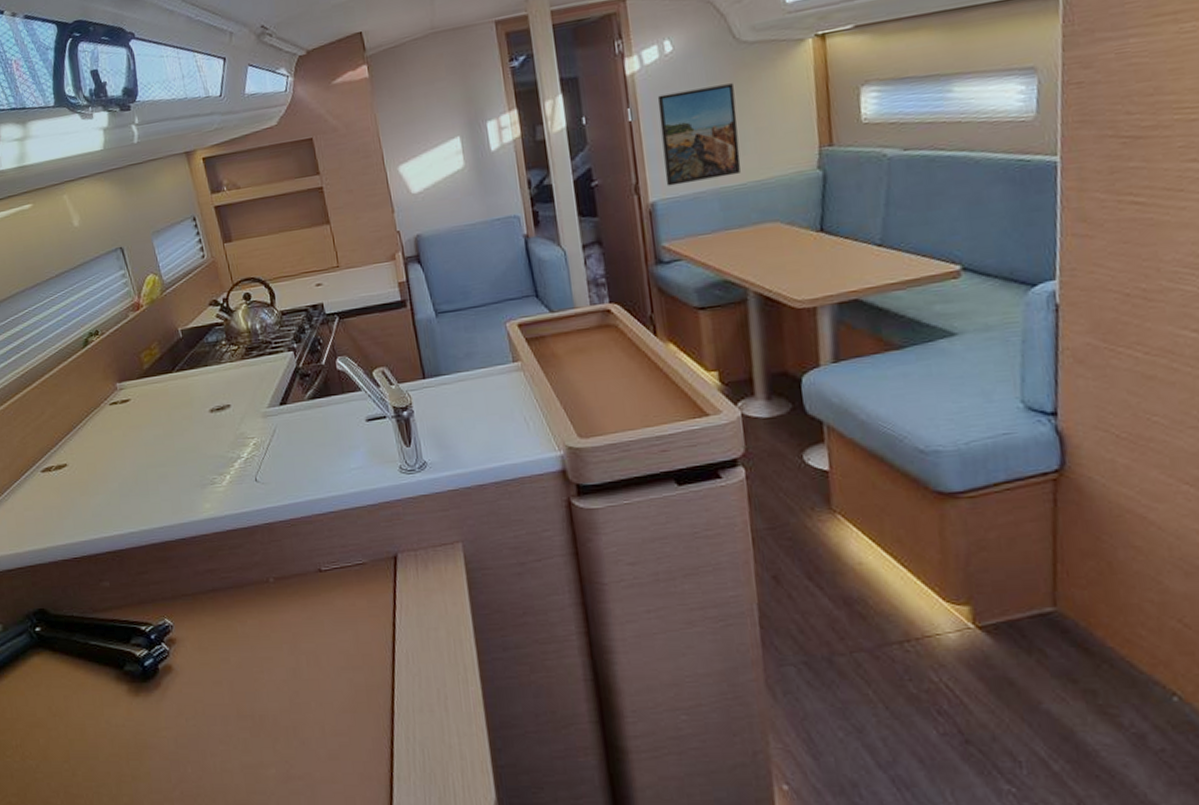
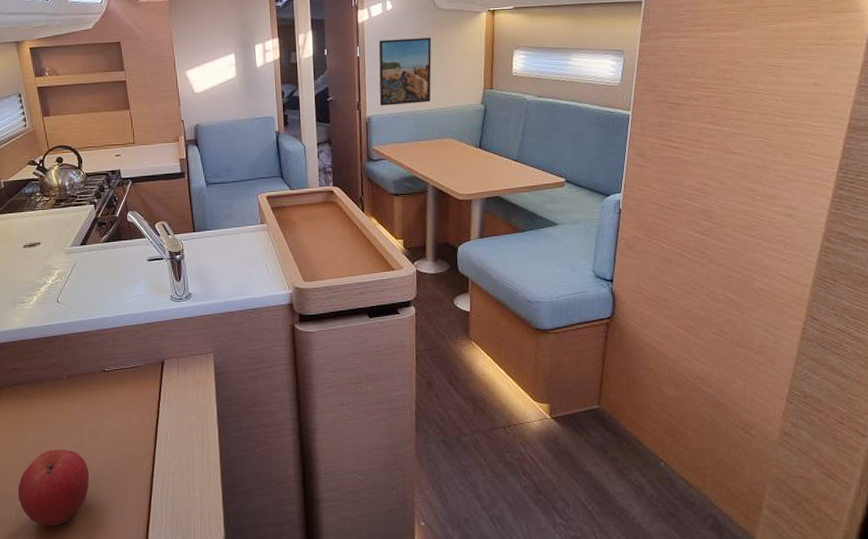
fruit: none [221,676,311,781] -> present [17,449,90,527]

